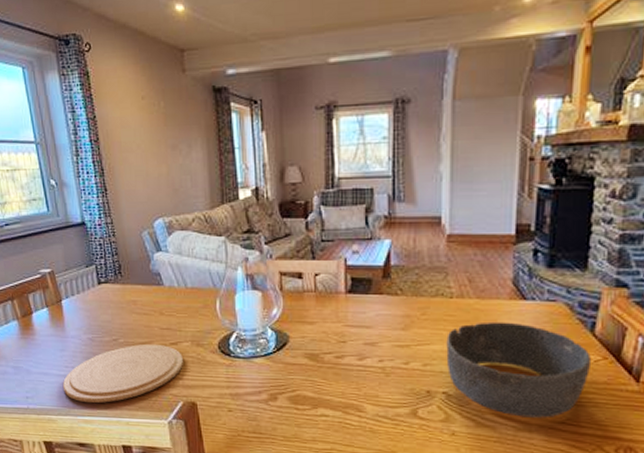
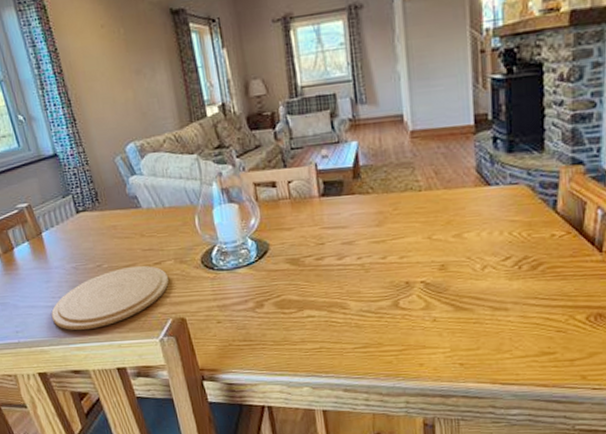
bowl: present [446,321,592,418] -> none [419,208,557,297]

